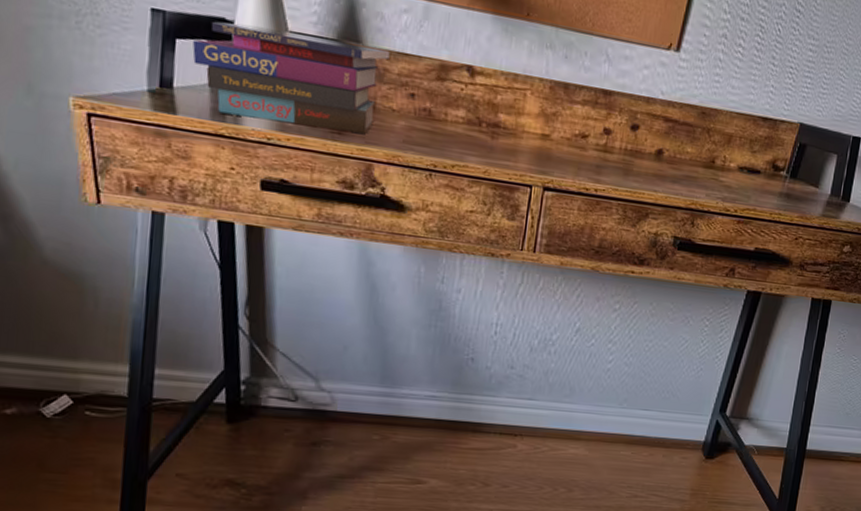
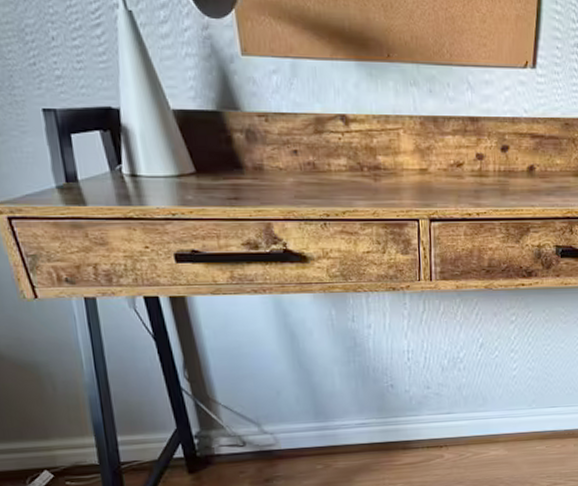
books: present [192,21,390,134] -> none [87,109,268,197]

